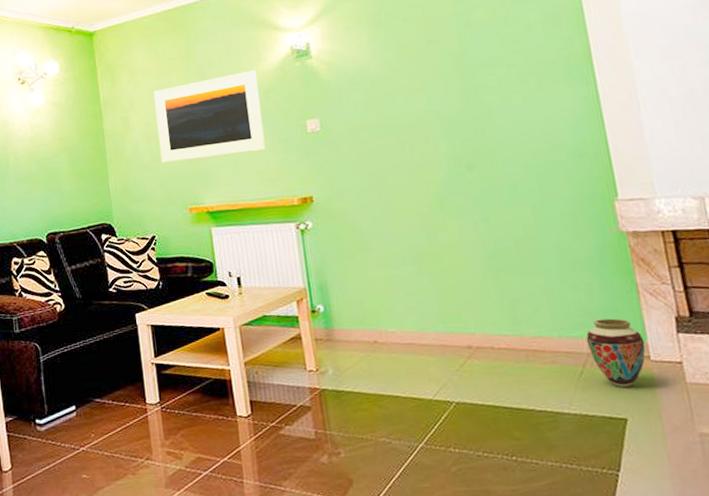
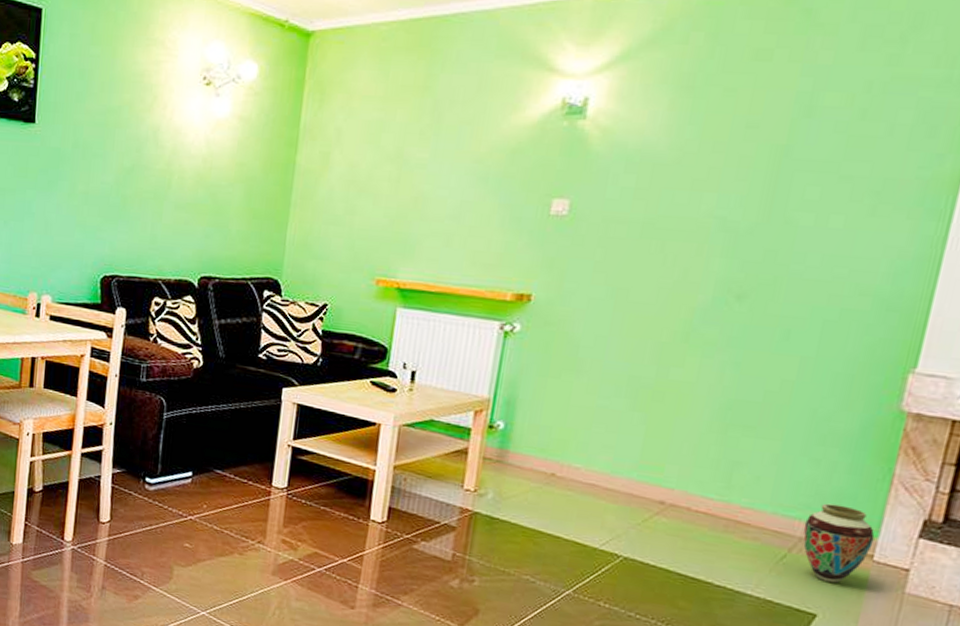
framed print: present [153,69,266,164] -> none [357,120,508,227]

